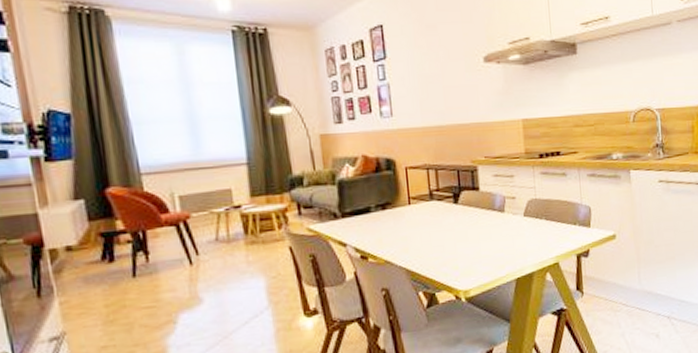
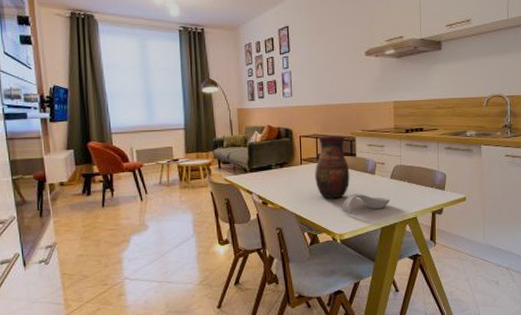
vase: none [428,164,474,247] -> present [315,135,350,199]
spoon rest: none [465,237,525,264] -> present [342,193,390,213]

